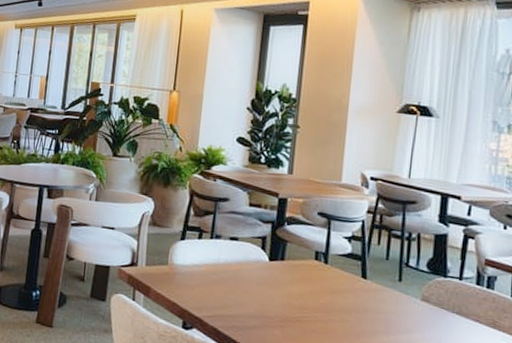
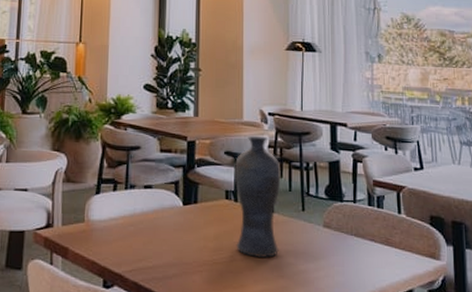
vase: none [322,199,379,324] -> present [234,135,281,259]

